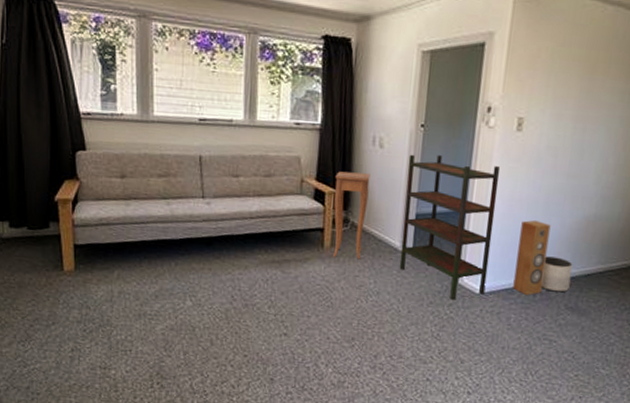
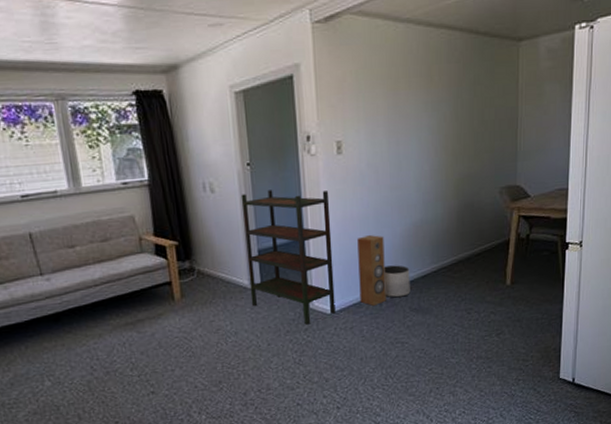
side table: present [333,171,370,260] -> none [172,220,213,307]

